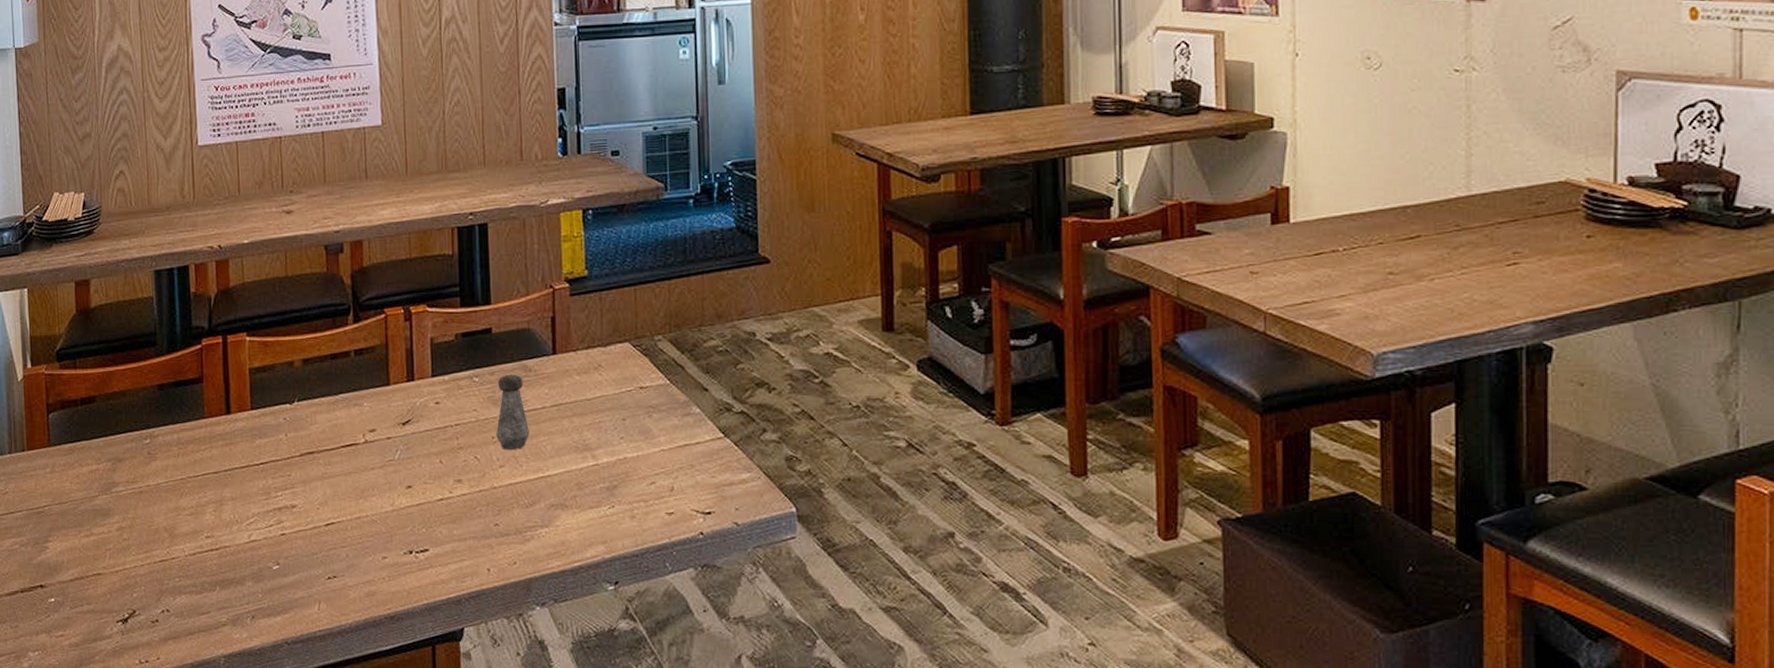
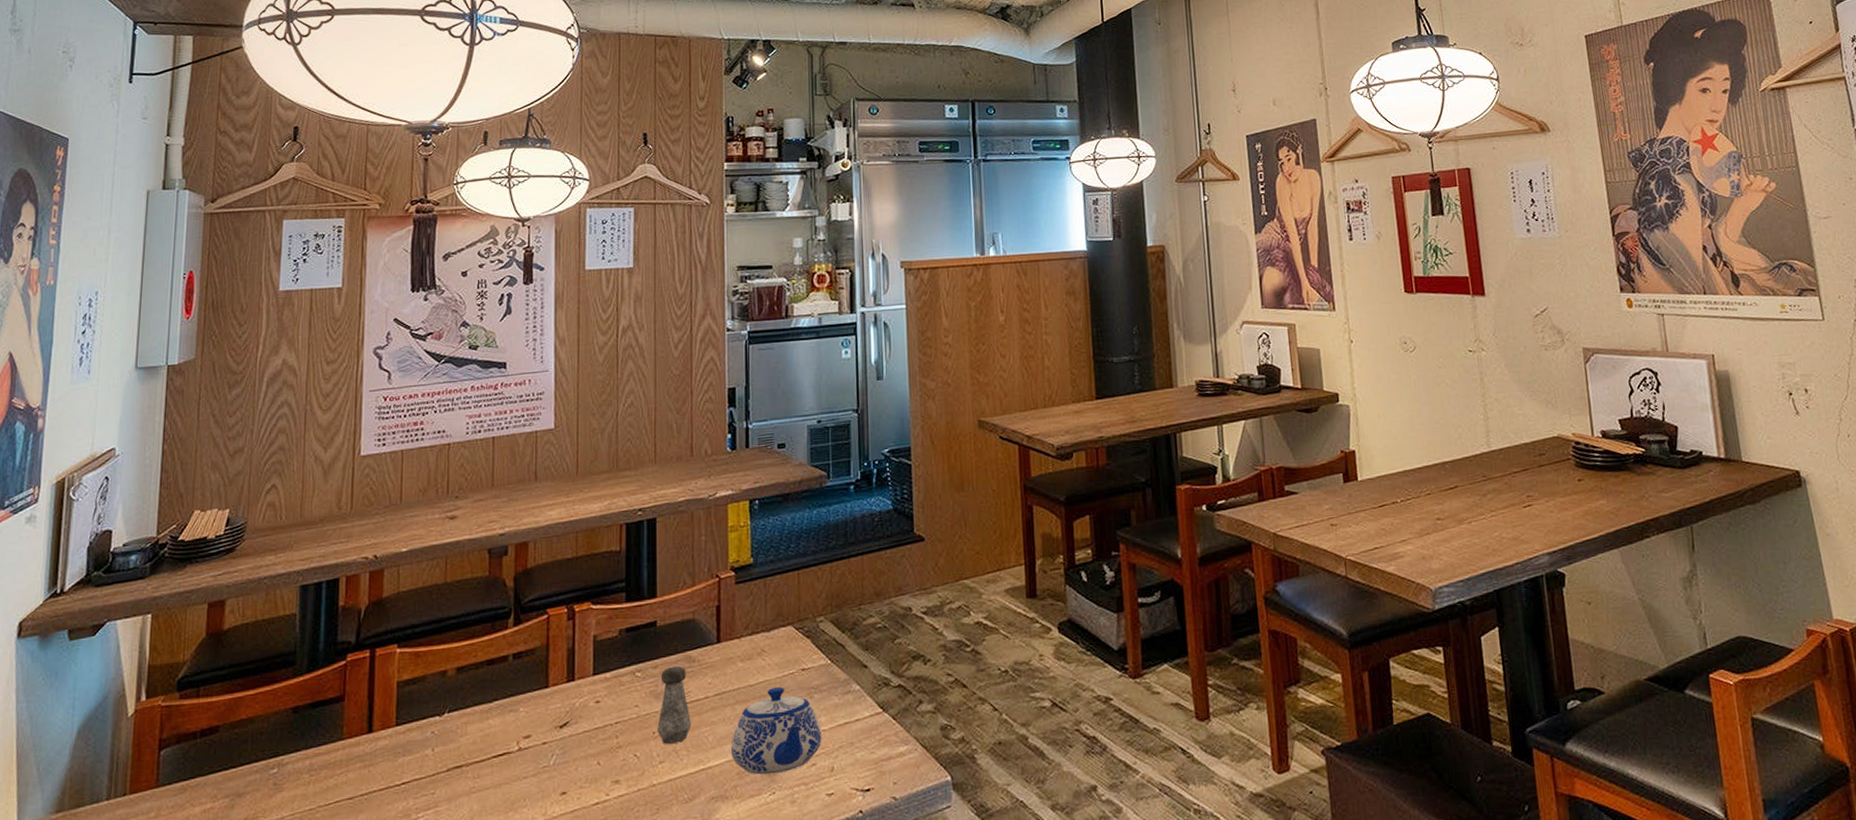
teapot: none [569,402,661,488] -> present [730,686,822,775]

